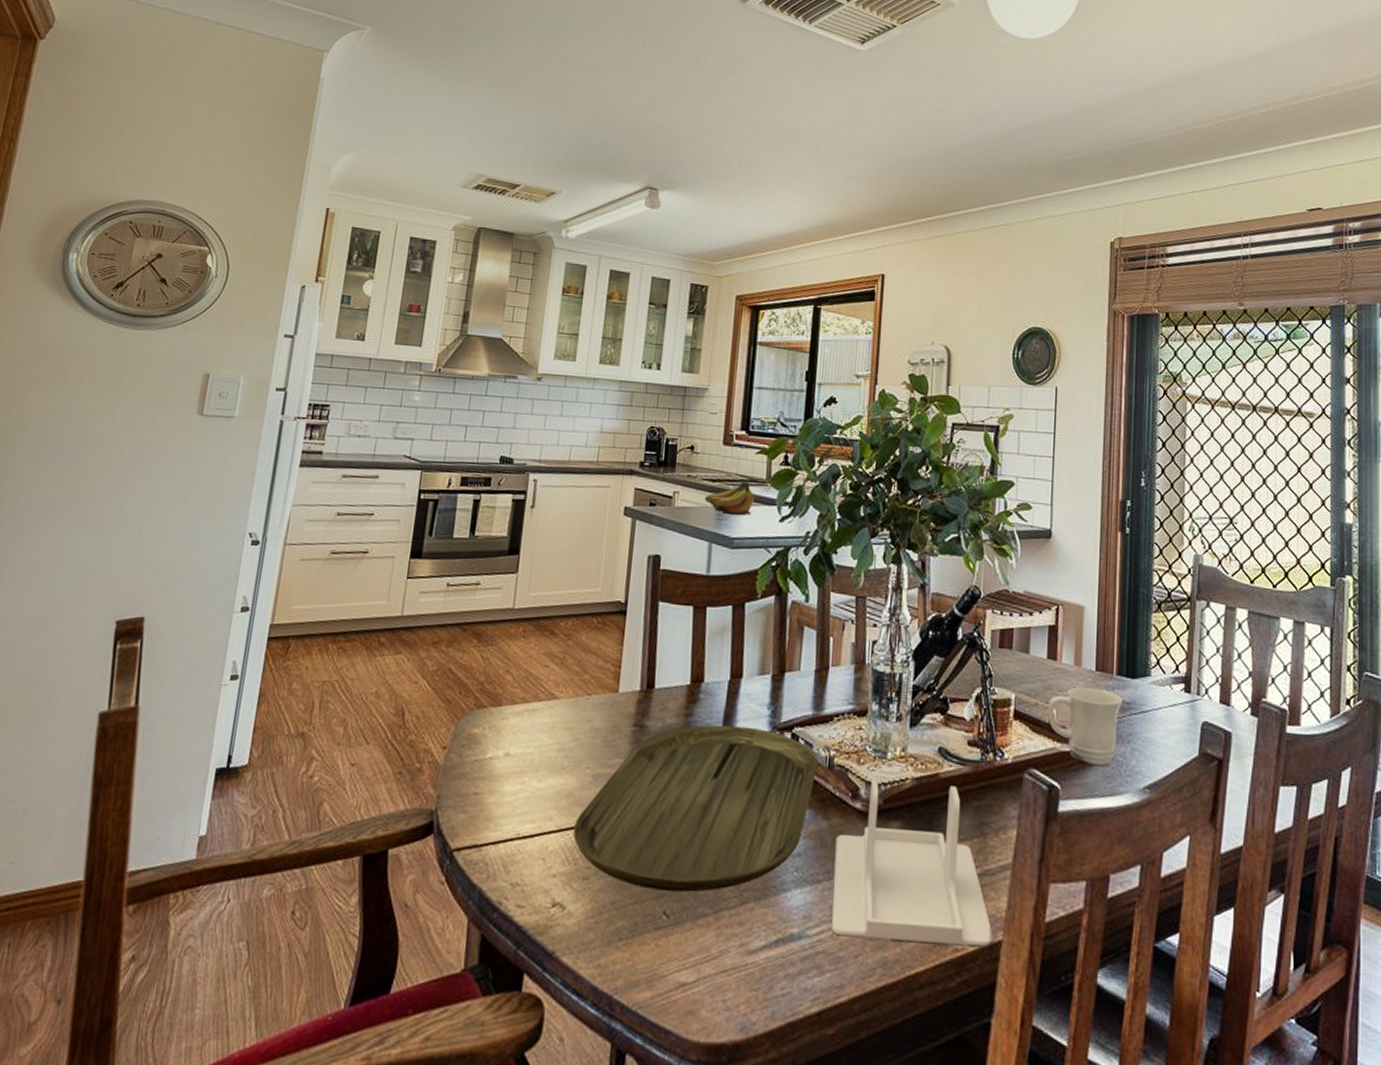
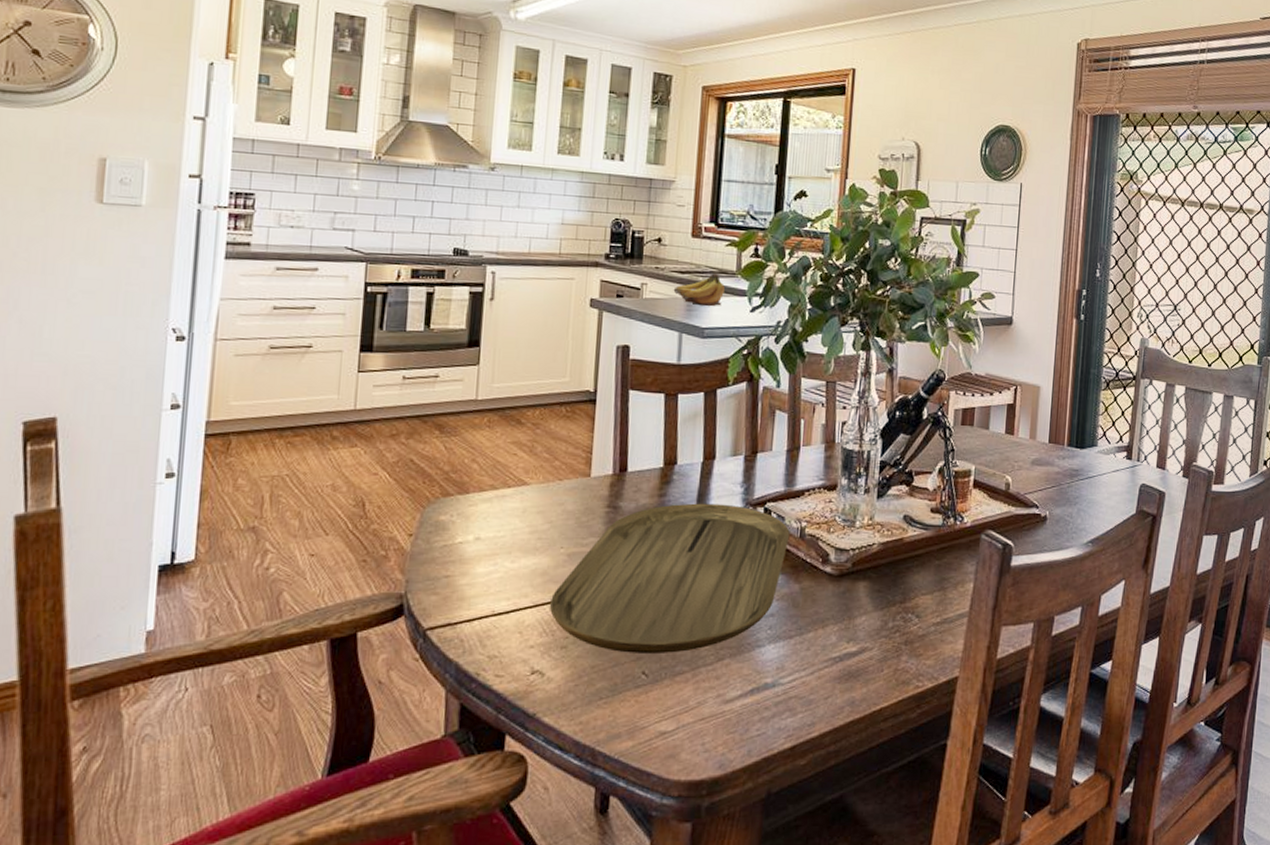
napkin holder: present [831,779,996,948] -> none [803,545,953,683]
mug: present [1047,687,1123,767] -> none [1004,458,1072,526]

